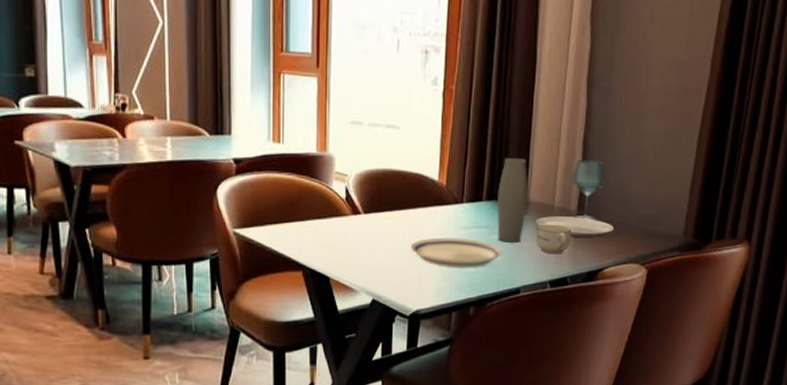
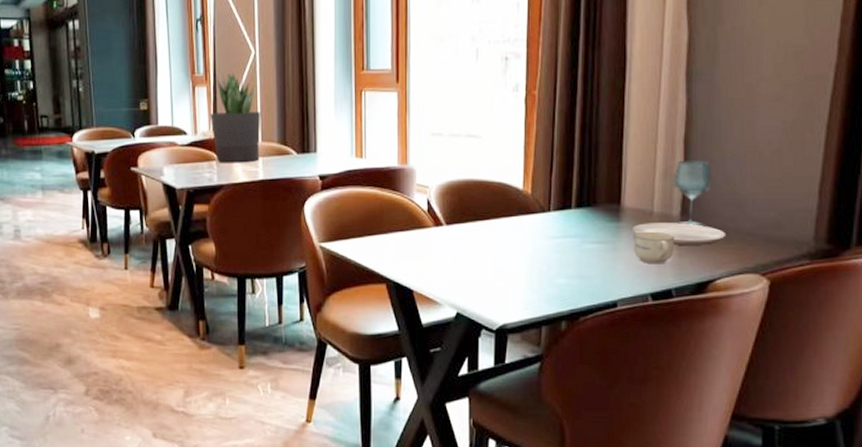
planter: none [111,37,170,143] -> present [210,69,261,164]
plate: present [410,237,503,268] -> none [495,248,596,279]
vase: present [497,158,528,243] -> none [588,162,623,252]

